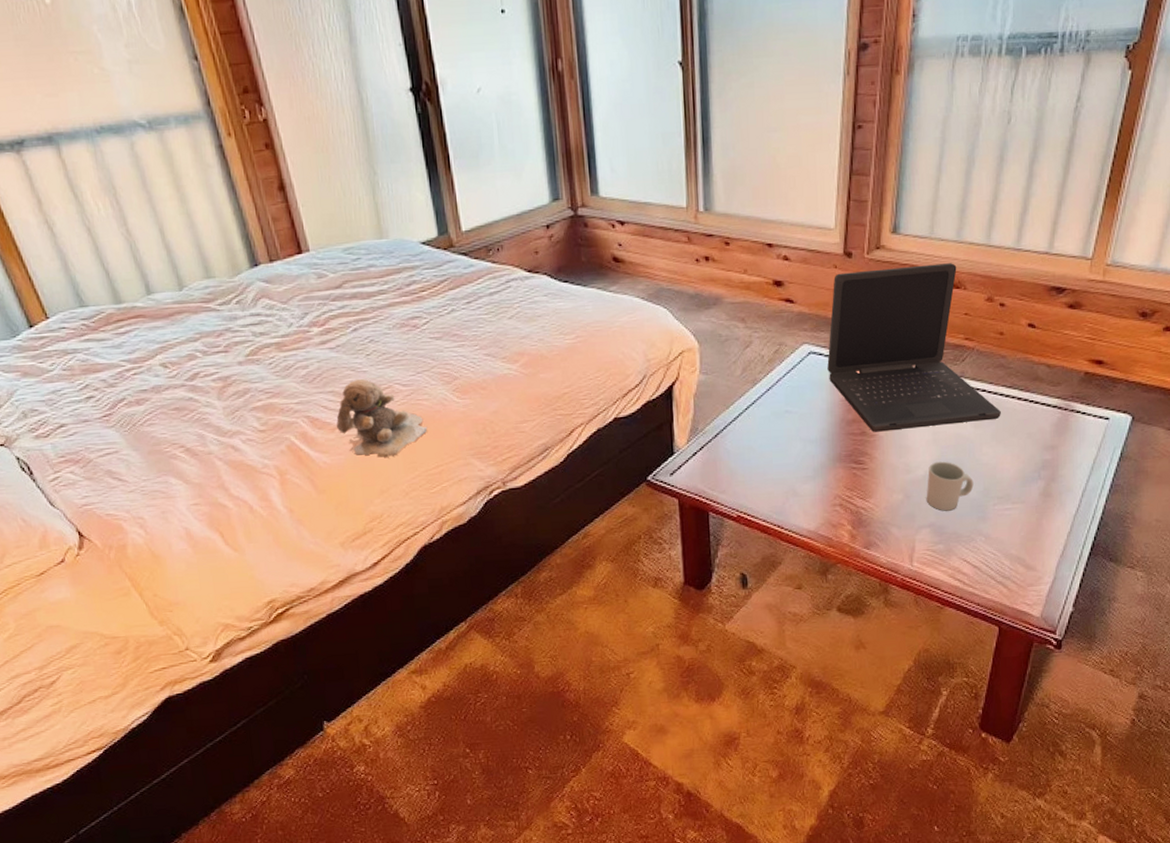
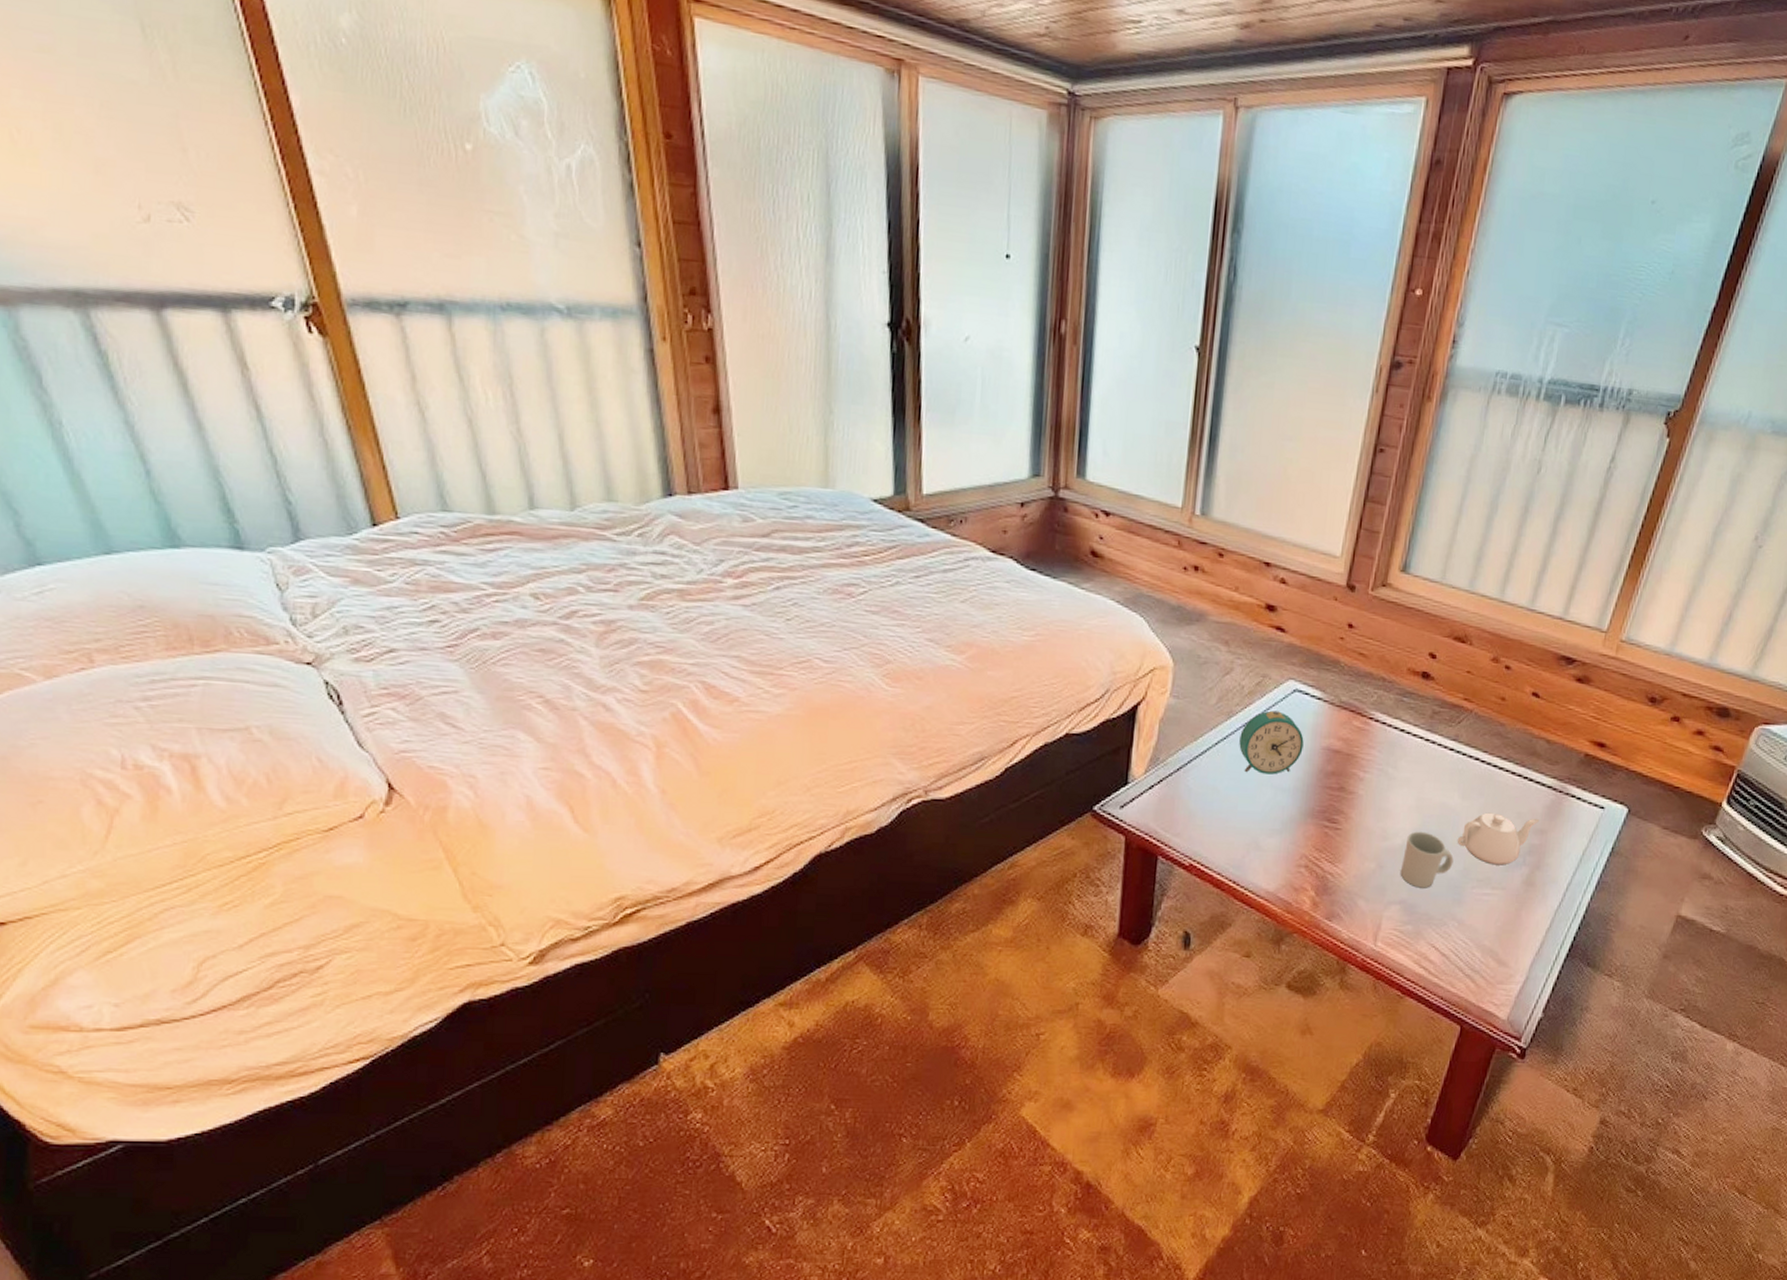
stuffed animal: present [336,379,428,458] -> none [732,647,846,744]
alarm clock: none [766,373,824,430] -> present [1239,710,1304,775]
laptop: present [827,263,1001,432] -> none [1312,606,1492,792]
teapot: none [974,436,1048,483] -> present [1457,812,1539,866]

